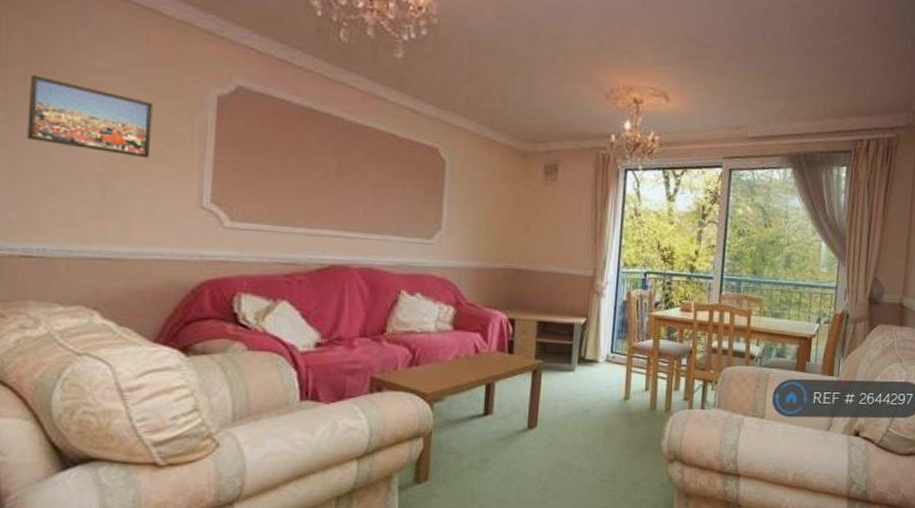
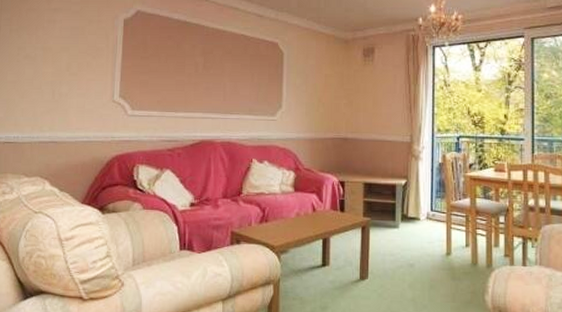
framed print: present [27,74,152,159] -> none [10,17,84,68]

